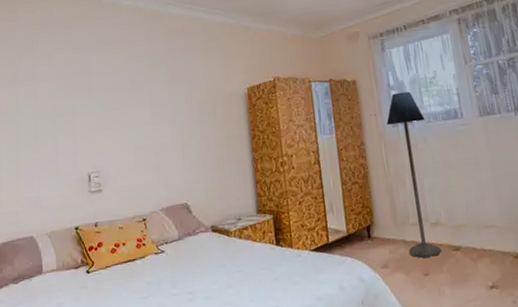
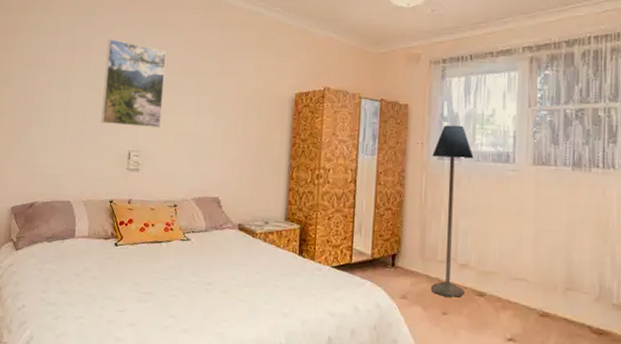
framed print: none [53,65,118,150] -> present [100,39,167,129]

